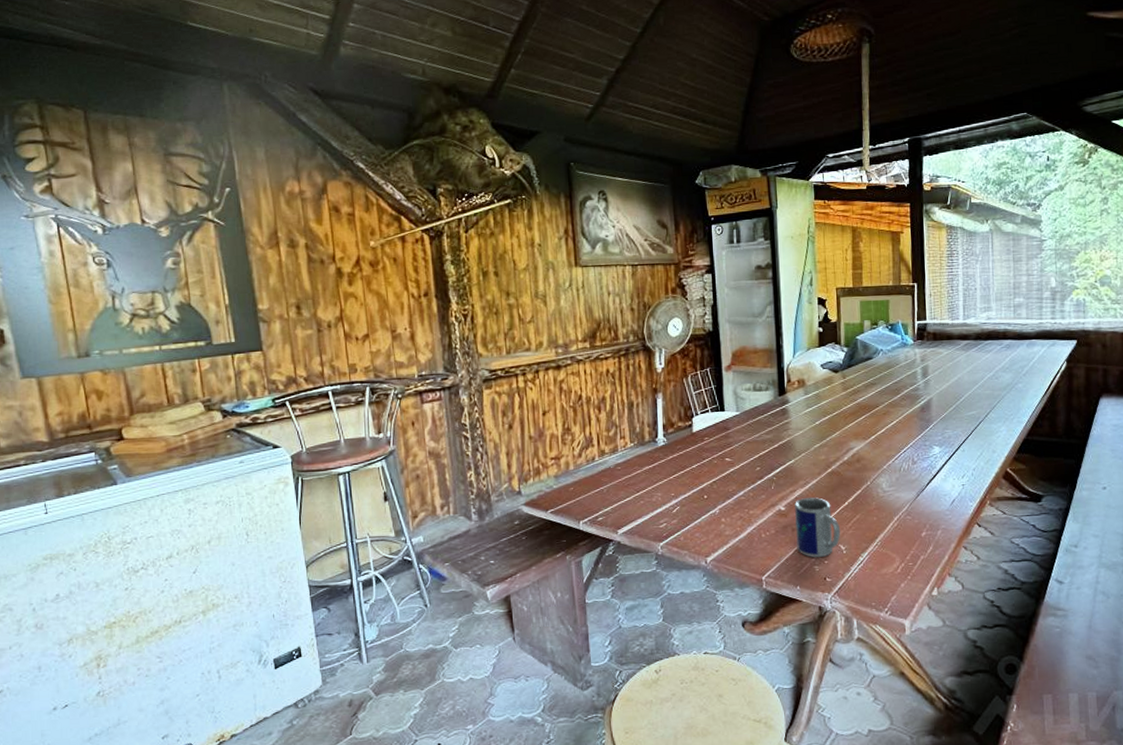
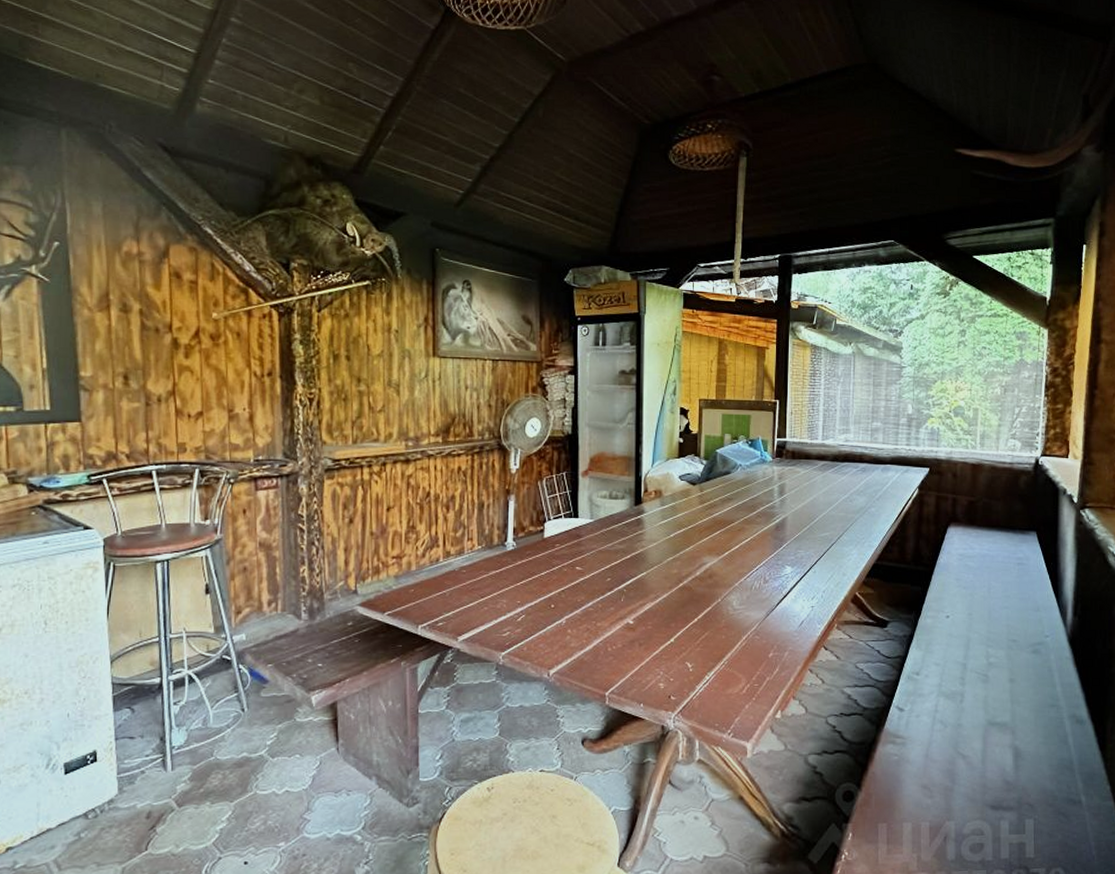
mug: present [795,497,841,557] -> none [643,612,689,674]

